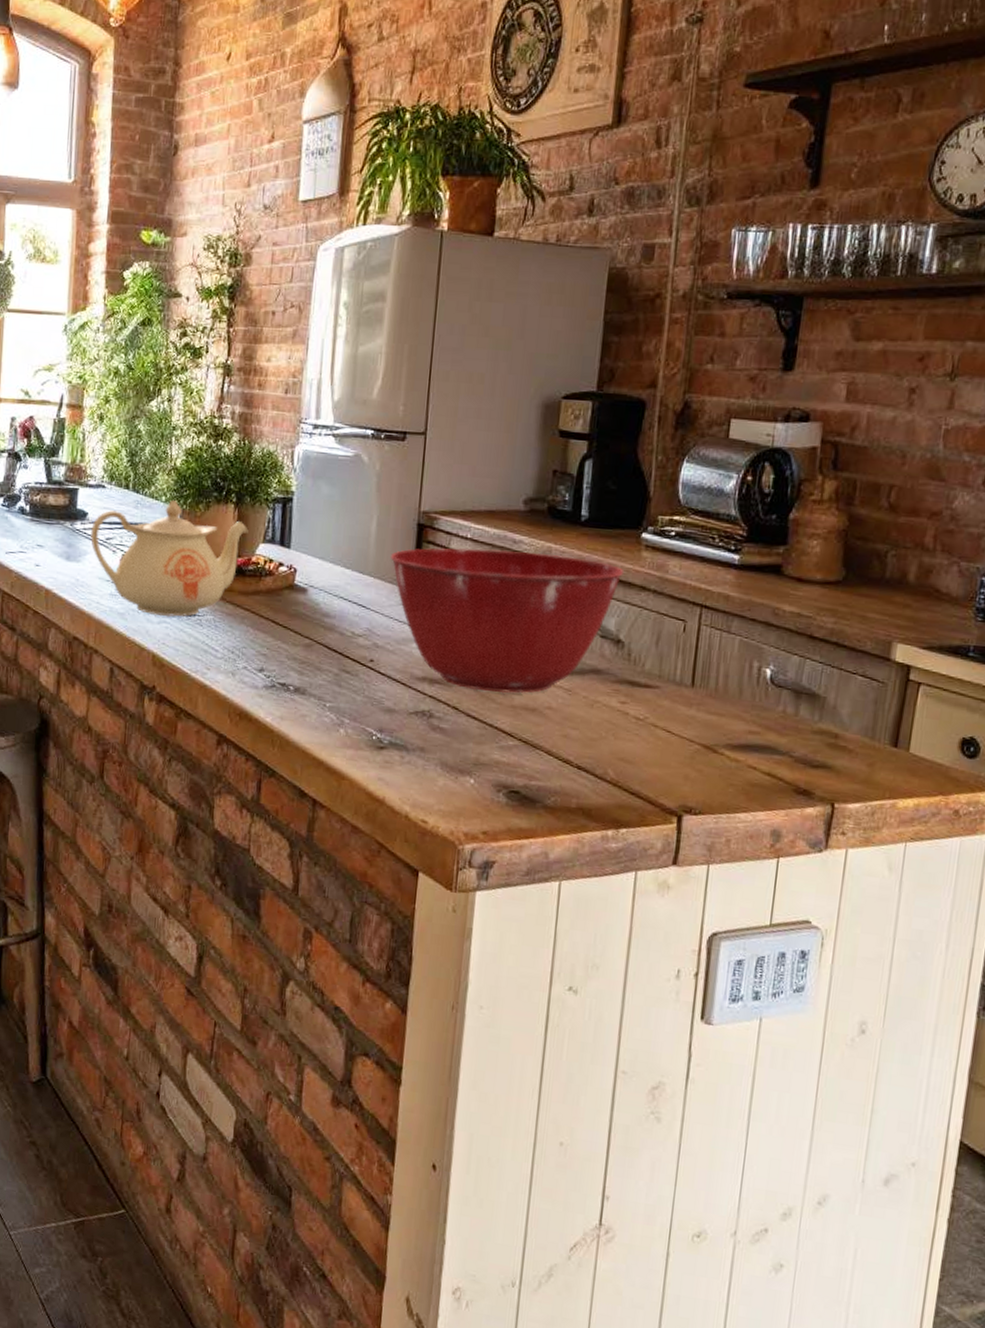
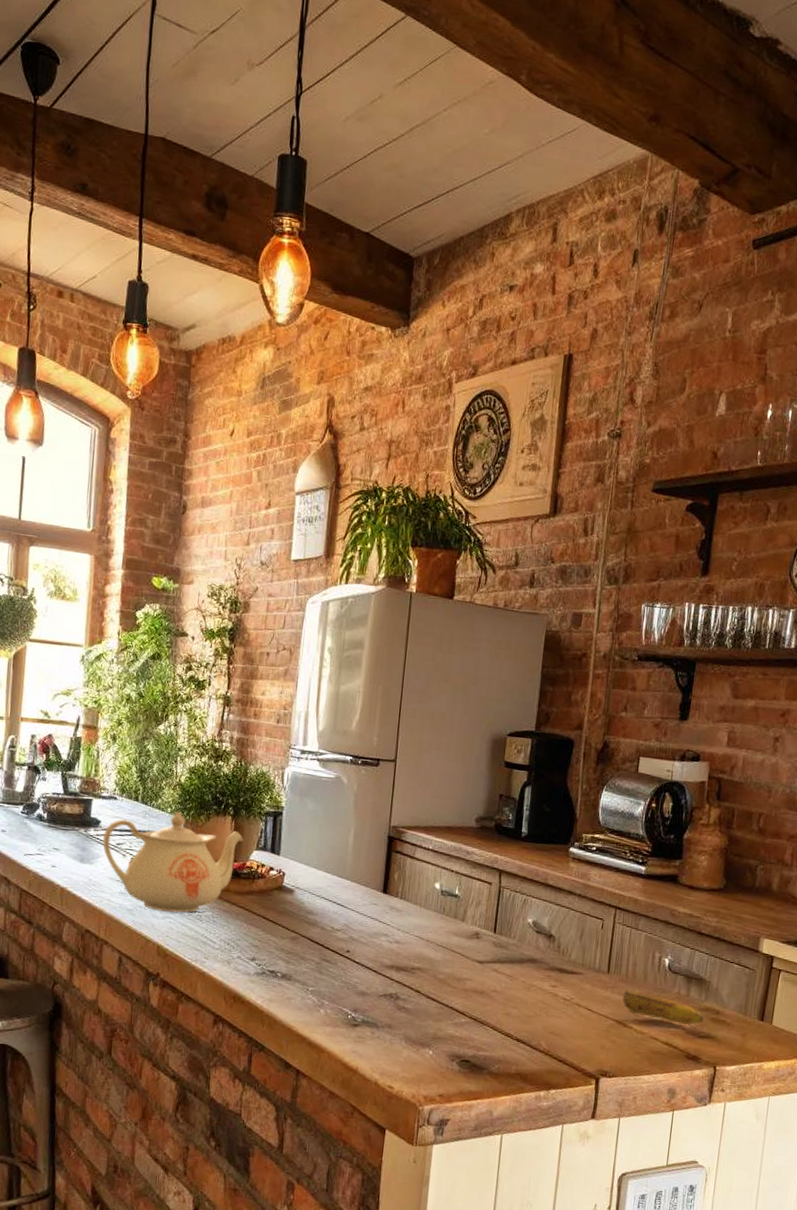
mixing bowl: present [390,548,625,693] -> none [364,857,556,979]
banana: none [711,706,819,751] -> present [622,989,705,1025]

